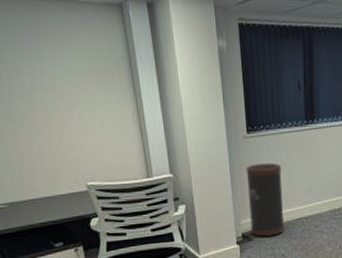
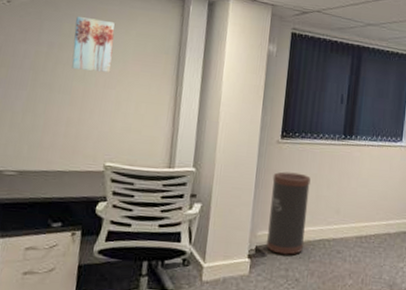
wall art: none [16,40,67,97] -> present [72,15,115,73]

